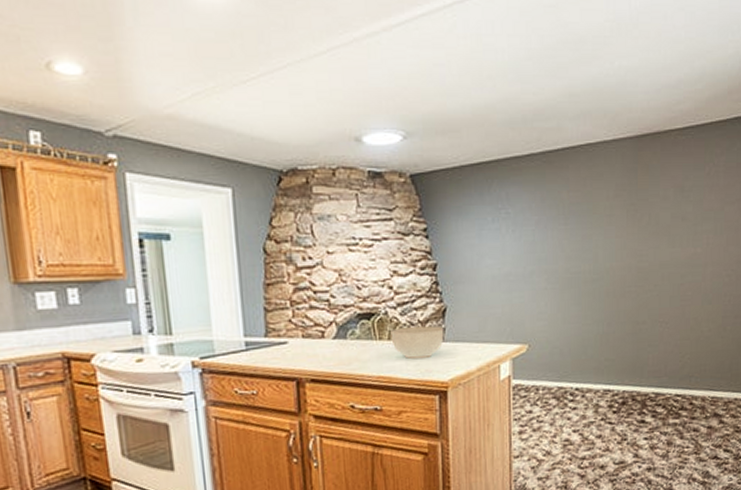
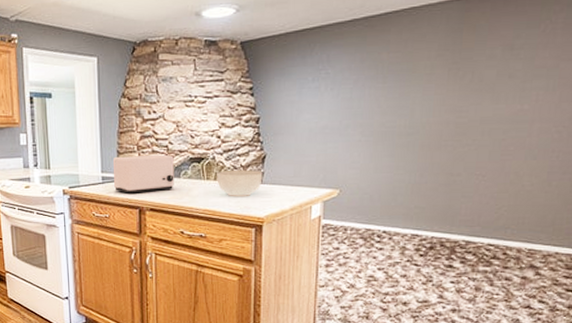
toaster: none [258,310,340,362] -> present [112,154,174,194]

